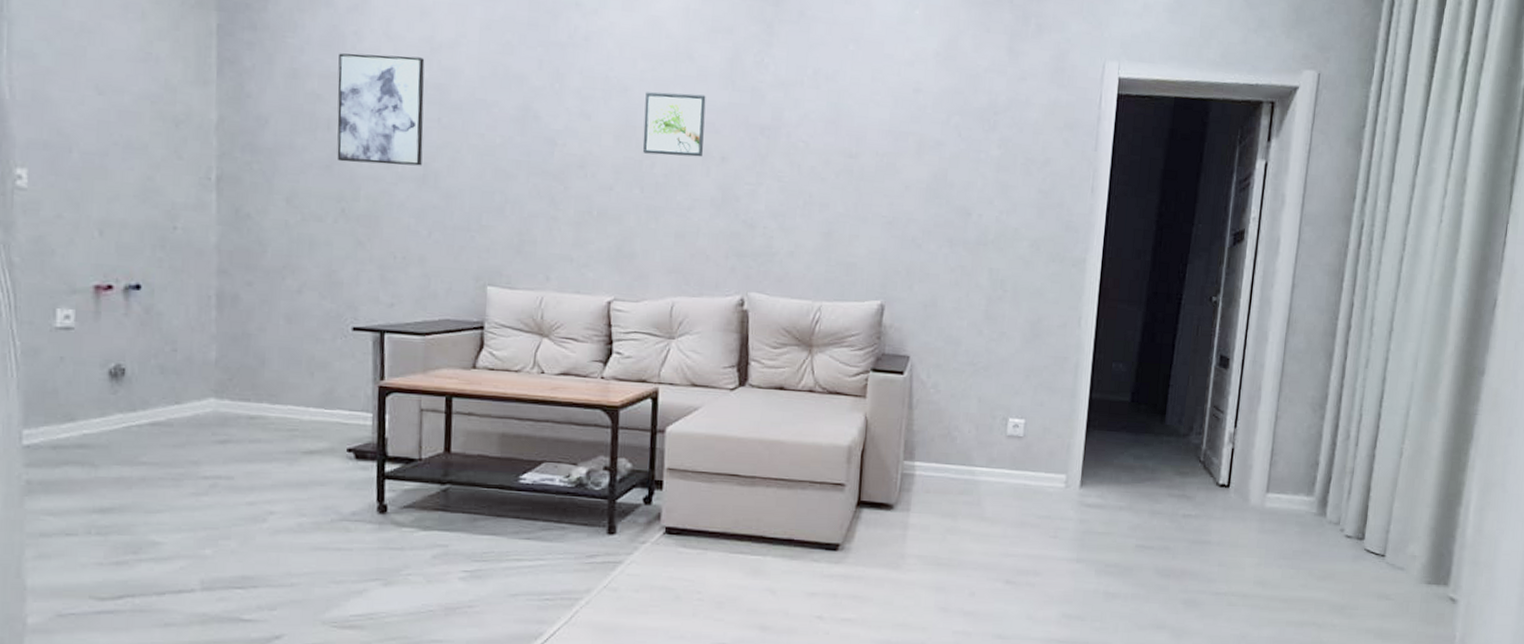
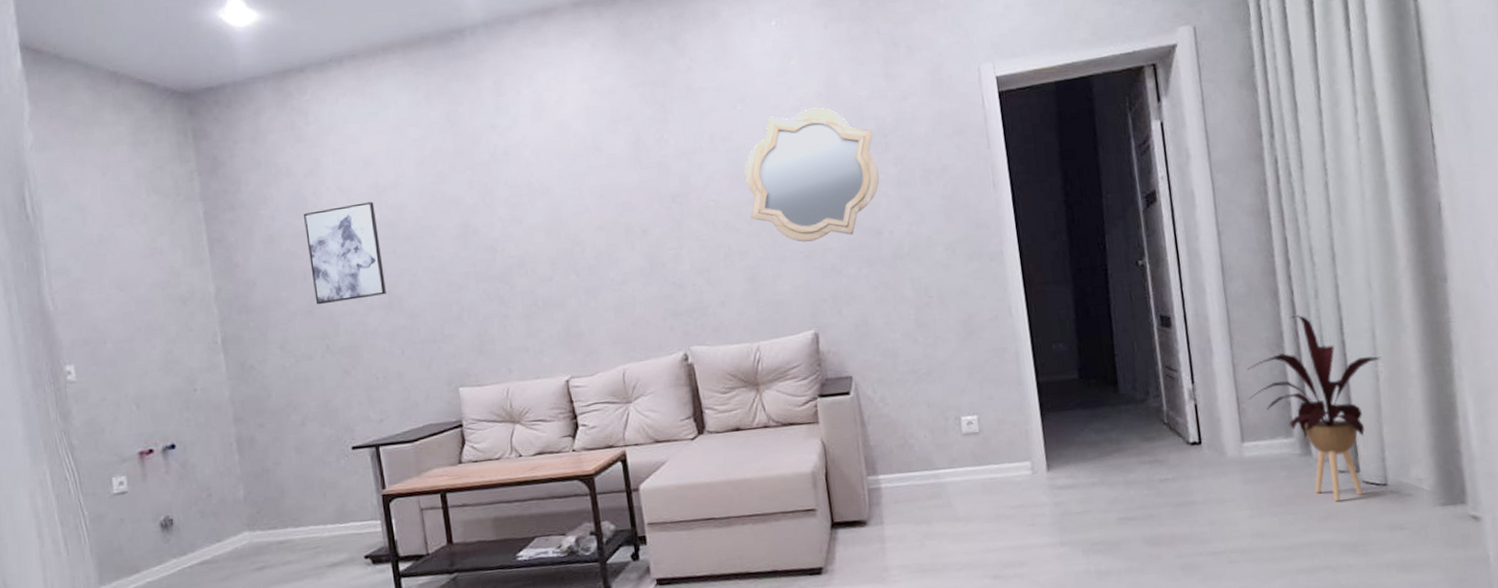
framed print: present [642,92,706,157] -> none [565,179,625,242]
mirror: none [839,65,984,210] -> present [744,107,880,242]
house plant: none [1284,380,1410,564] -> present [1247,315,1382,502]

